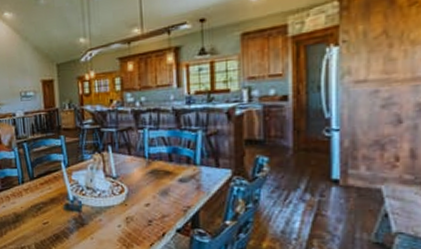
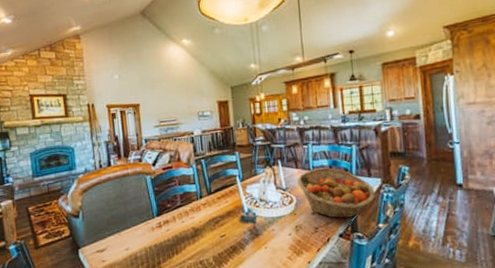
fruit basket: none [129,155,224,212] -> present [296,167,376,219]

